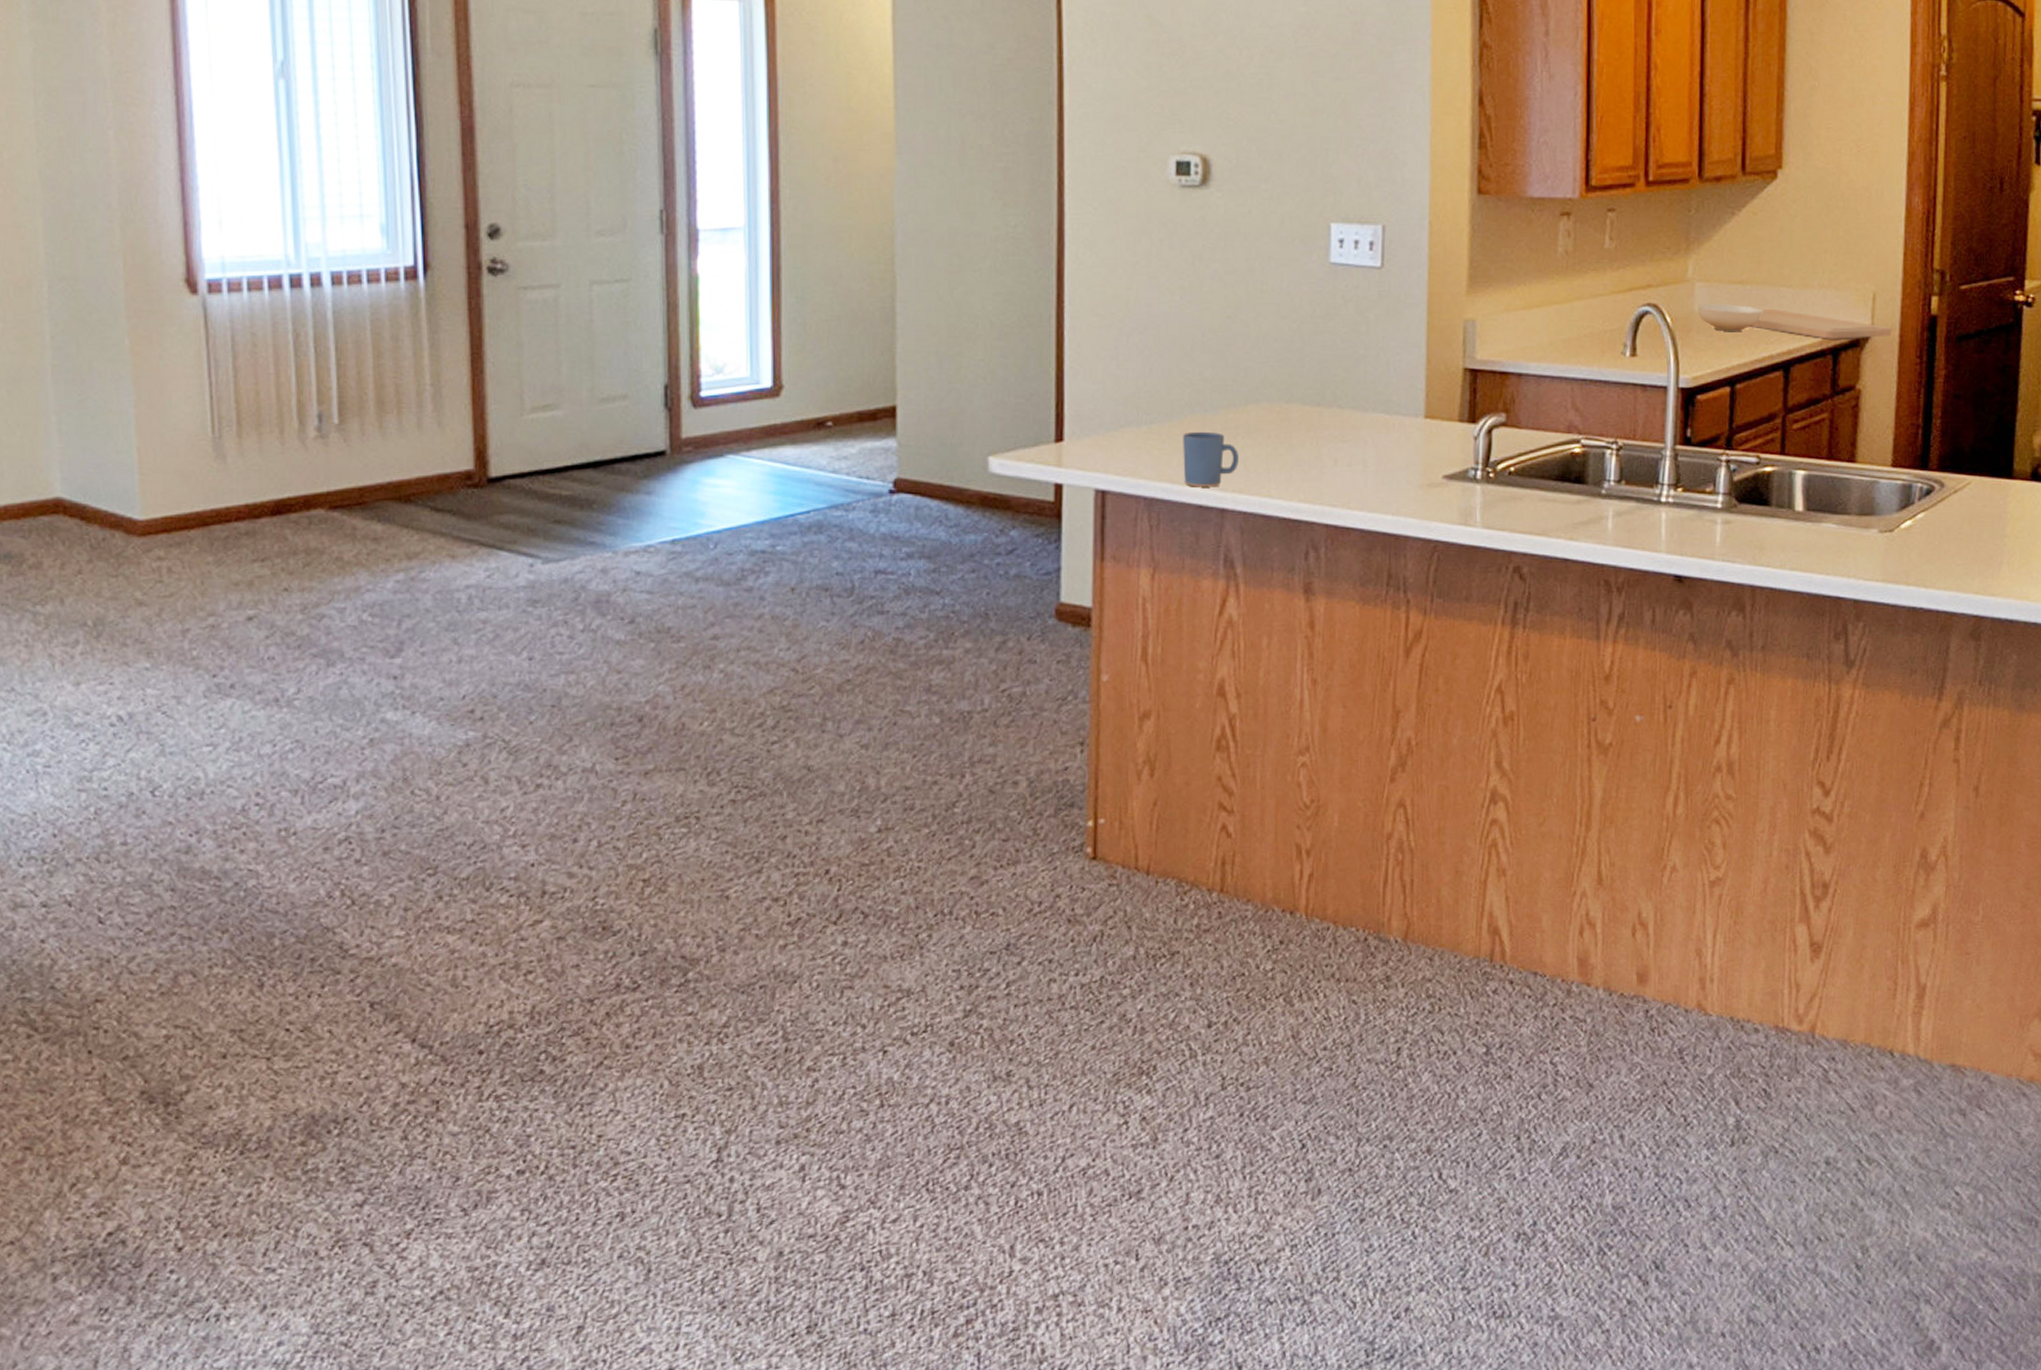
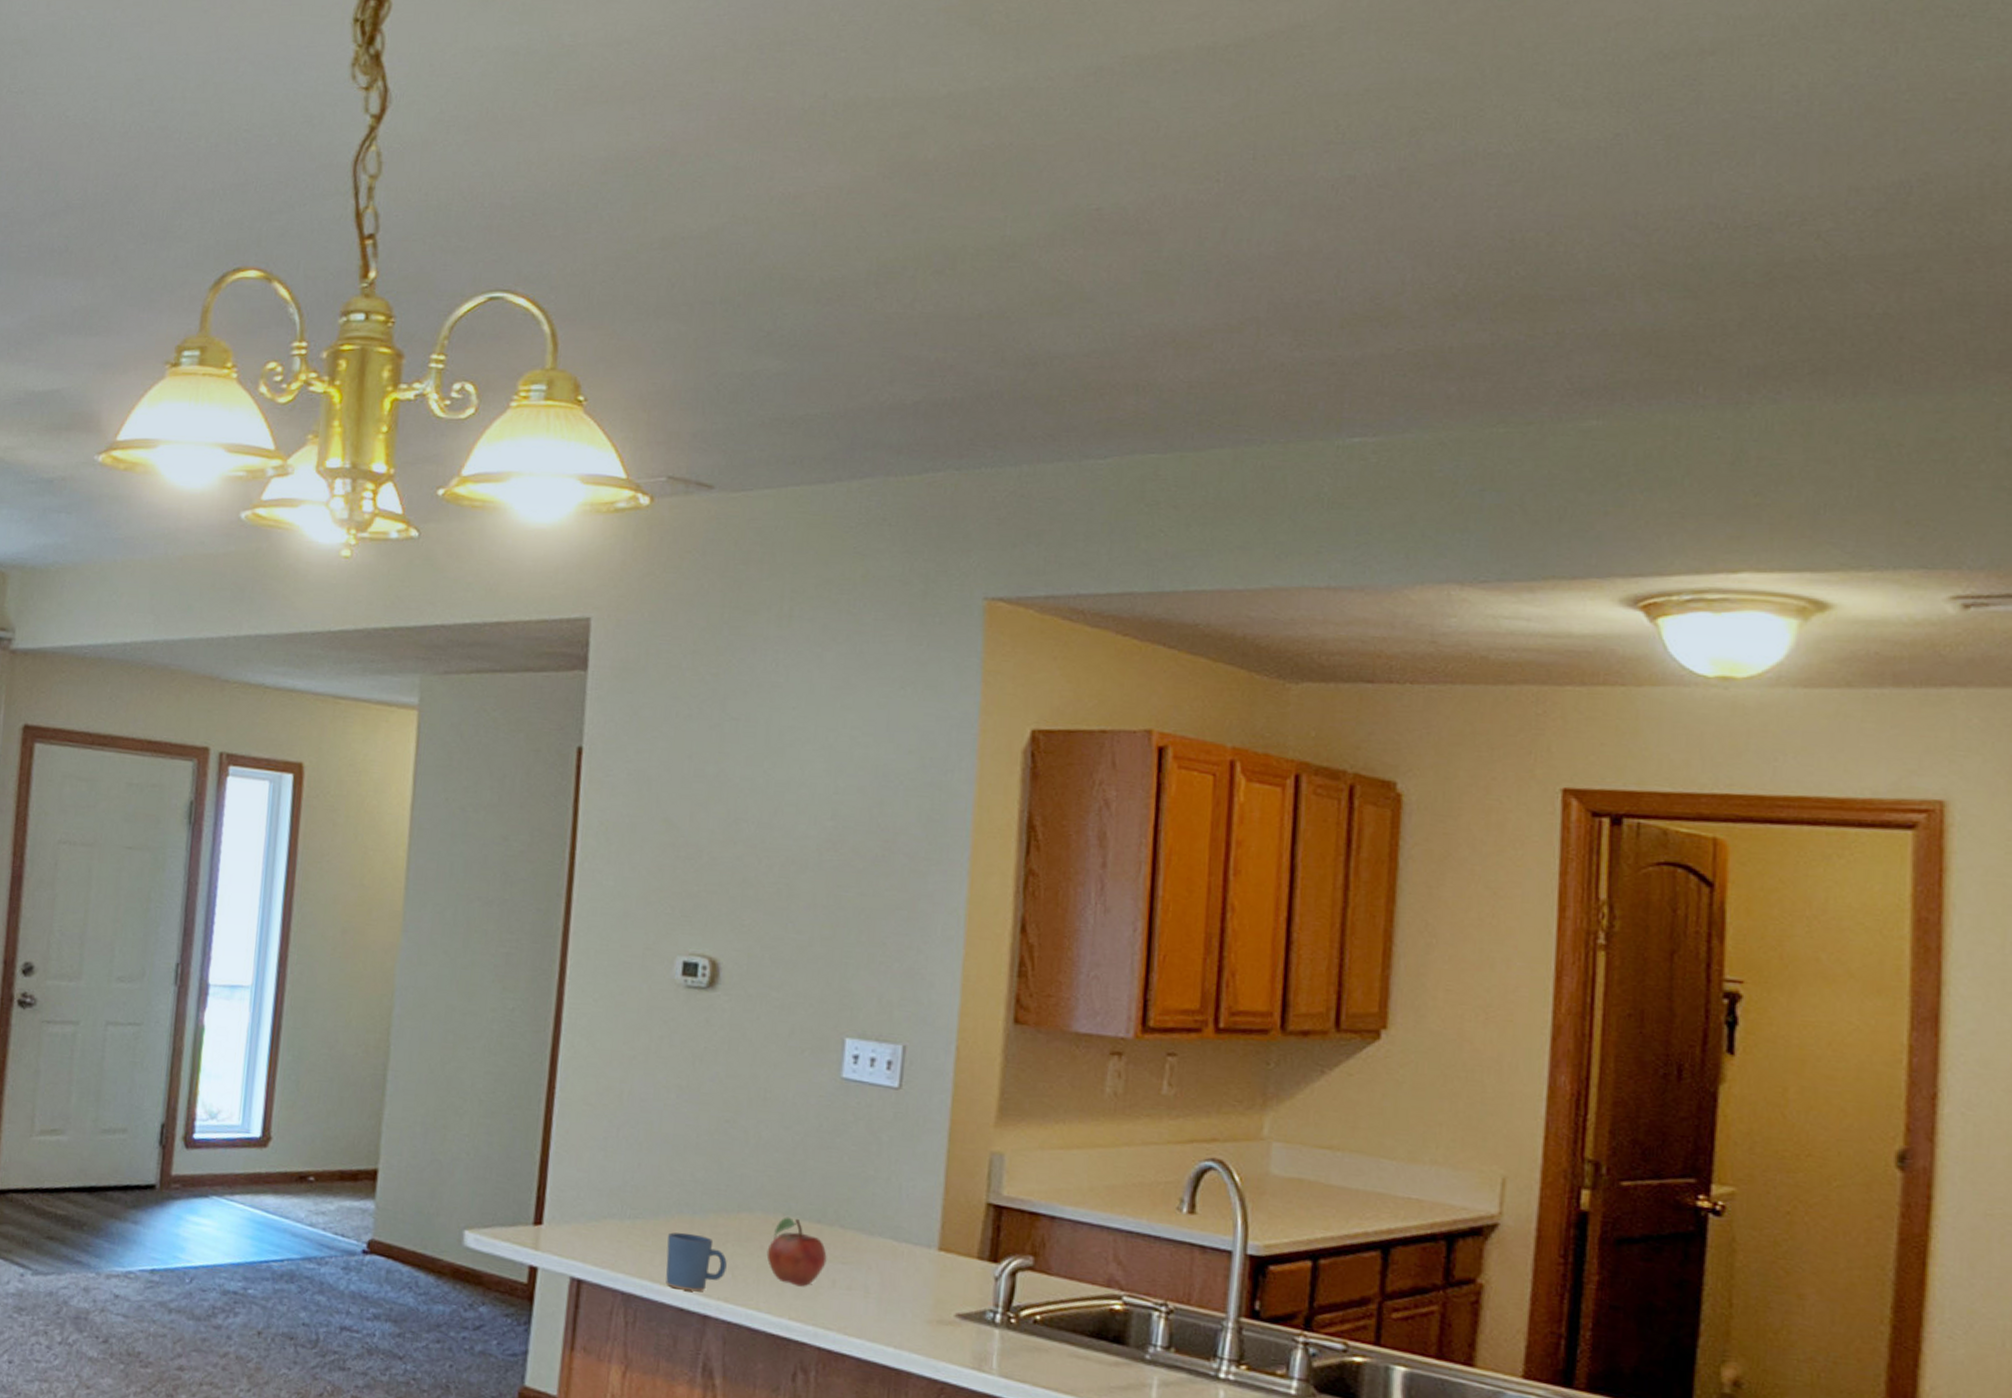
fruit: none [1274,404,1328,469] -> present [766,1217,827,1287]
bowl: present [1697,304,1764,332] -> none [1273,1165,1358,1202]
cutting board: present [1751,309,1892,339] -> none [1342,1180,1527,1229]

